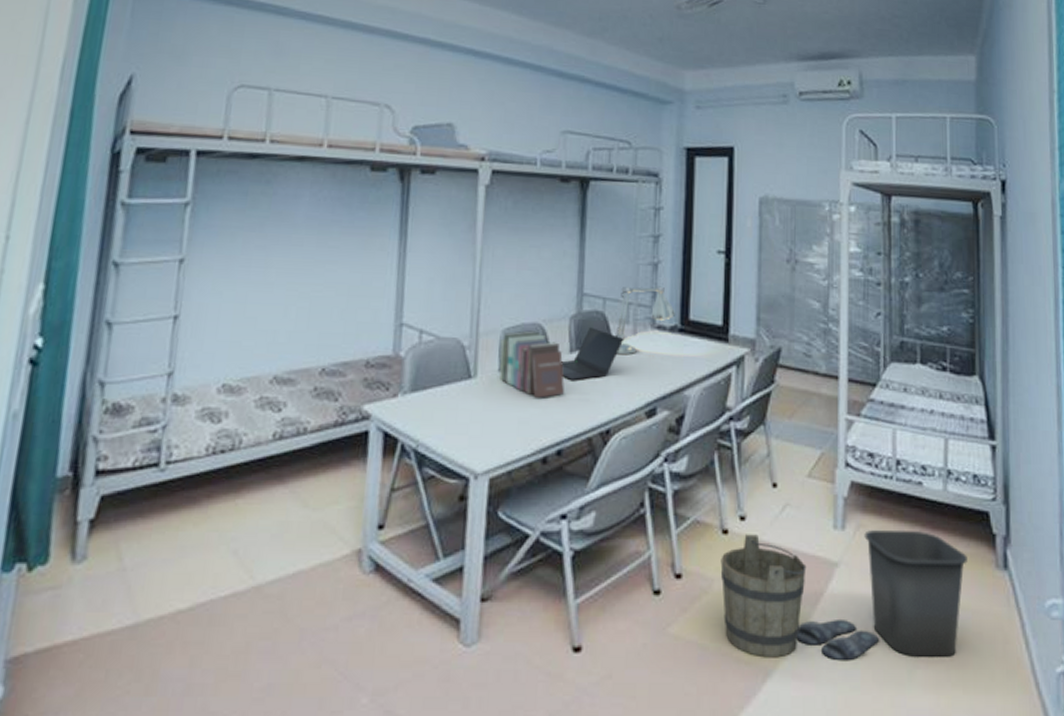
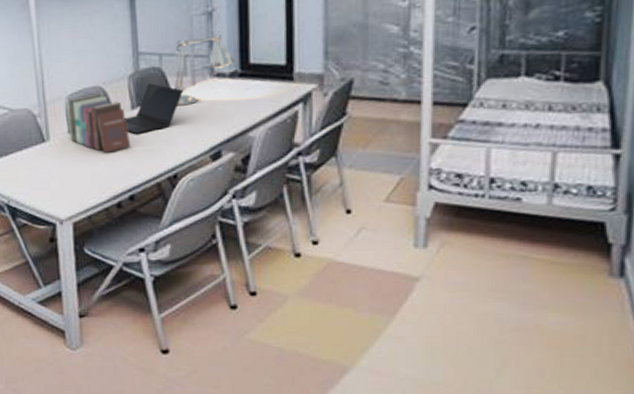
bucket: present [720,534,807,658] -> none [294,256,384,358]
slippers: present [796,618,879,661] -> none [374,325,464,361]
waste bin: present [864,530,968,658] -> none [449,244,574,358]

